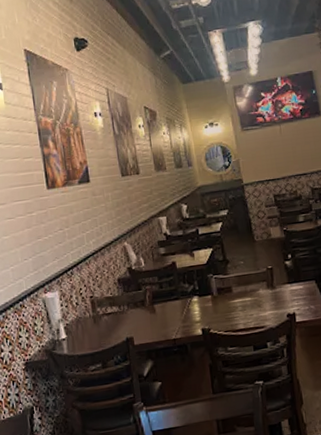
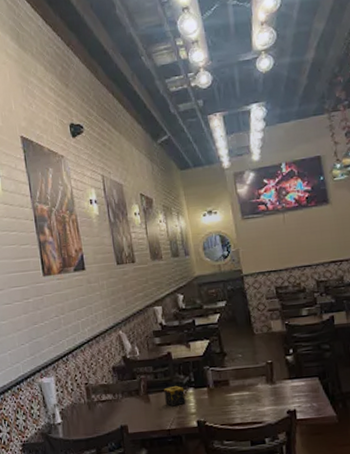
candle: none [169,294,191,316] -> present [164,385,186,407]

